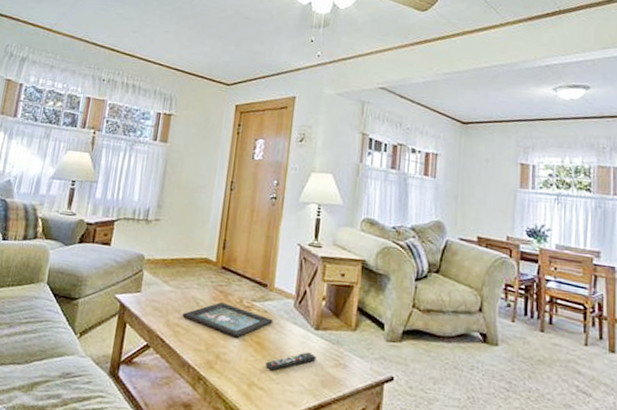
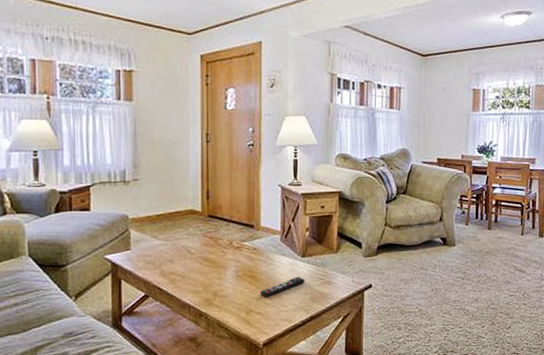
decorative tray: present [182,301,273,338] -> none [176,246,263,275]

